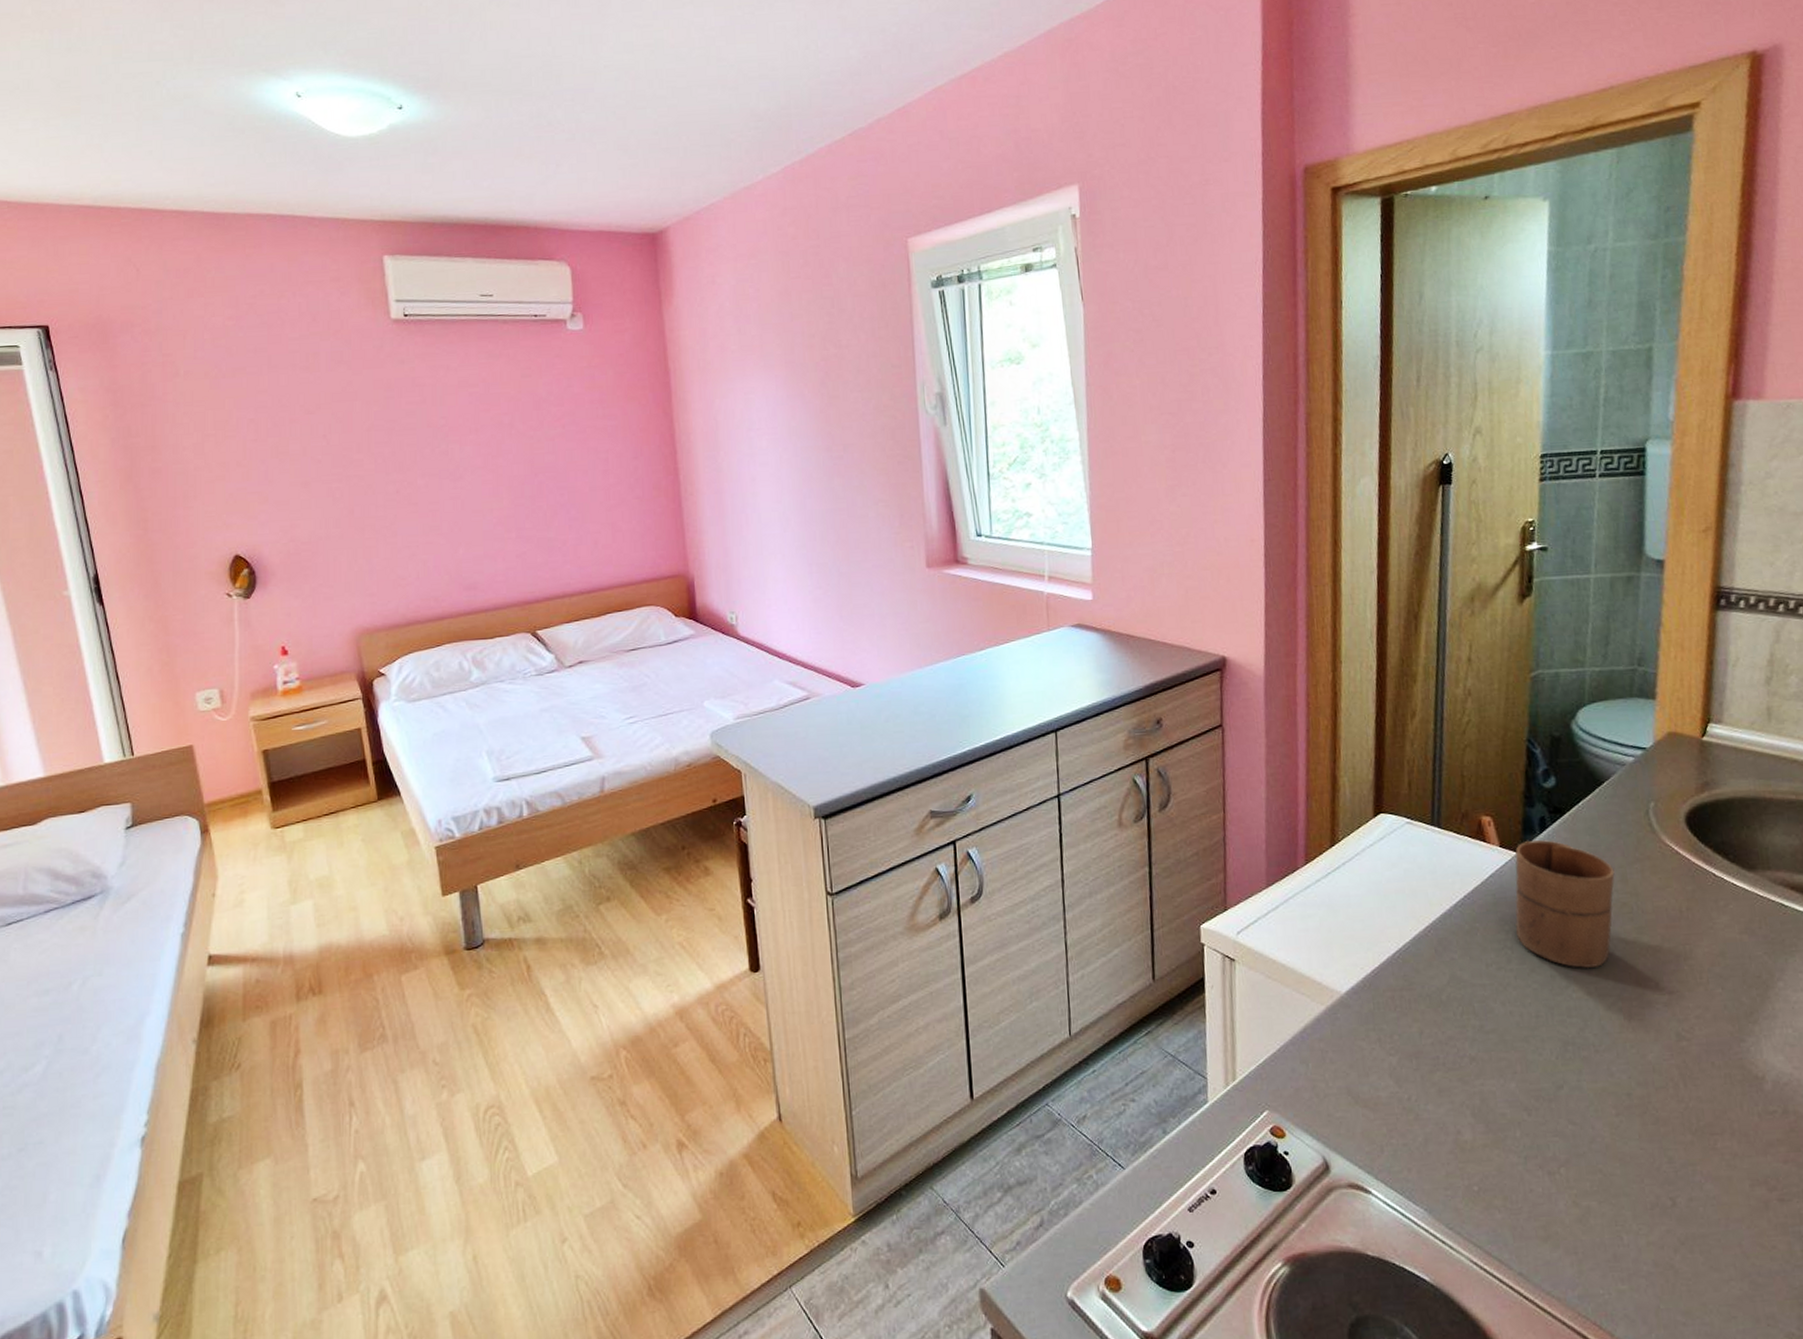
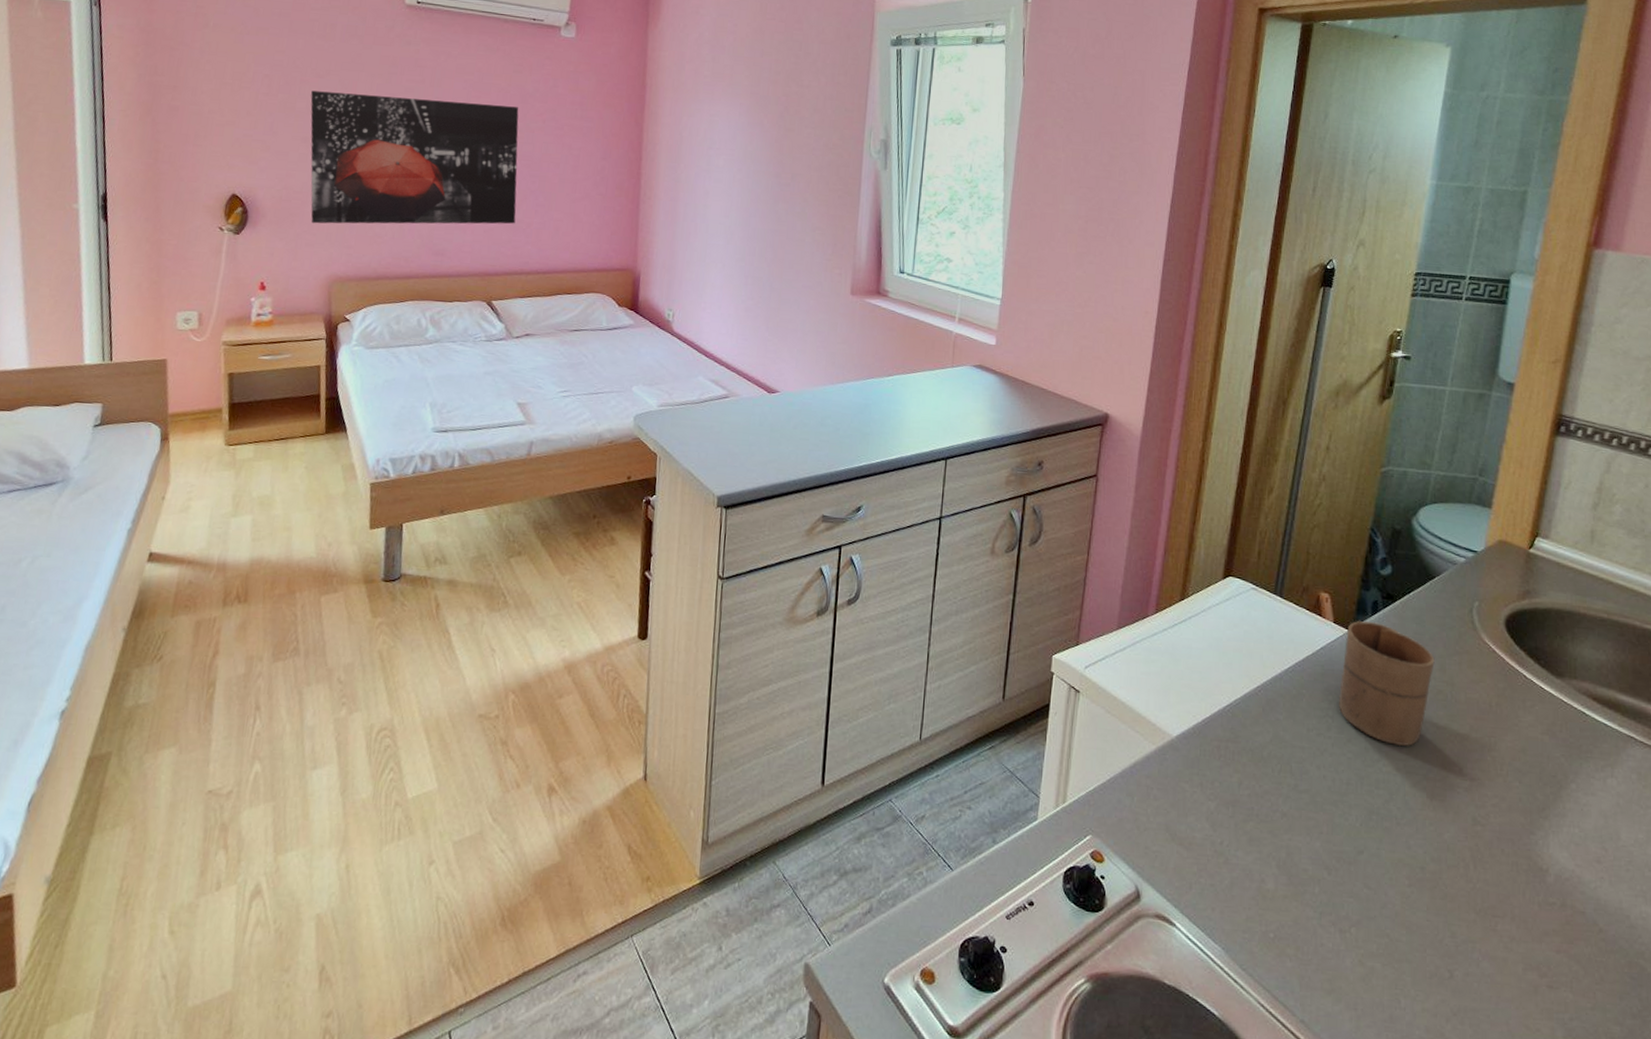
wall art: none [304,415,549,575] -> present [310,90,519,224]

